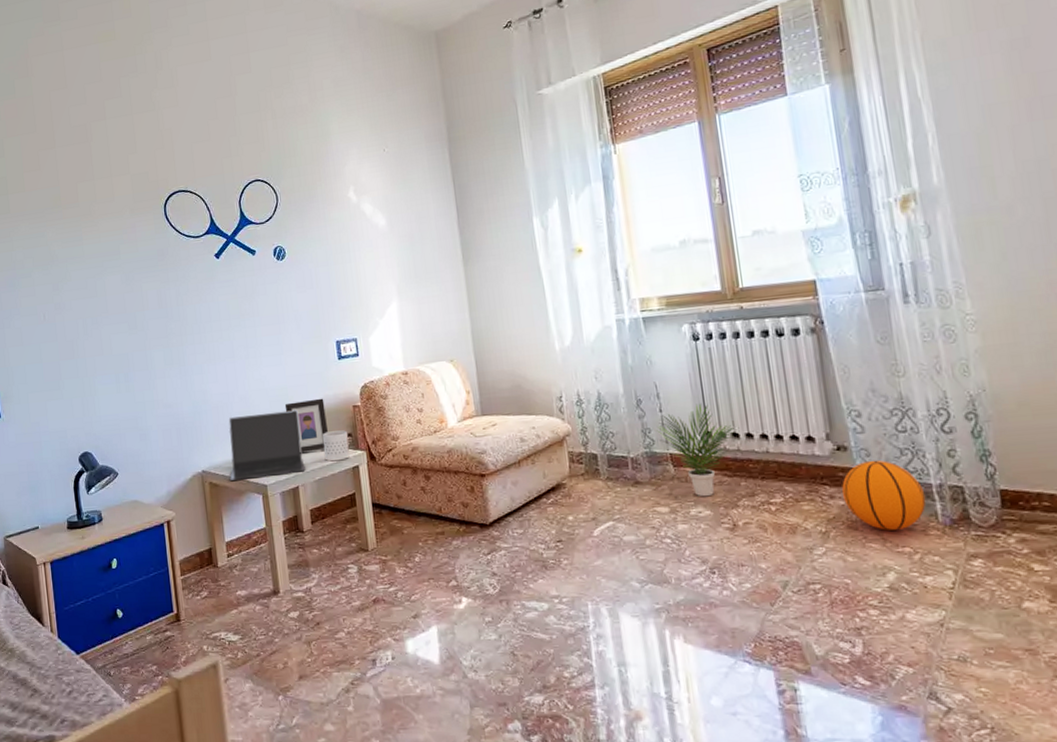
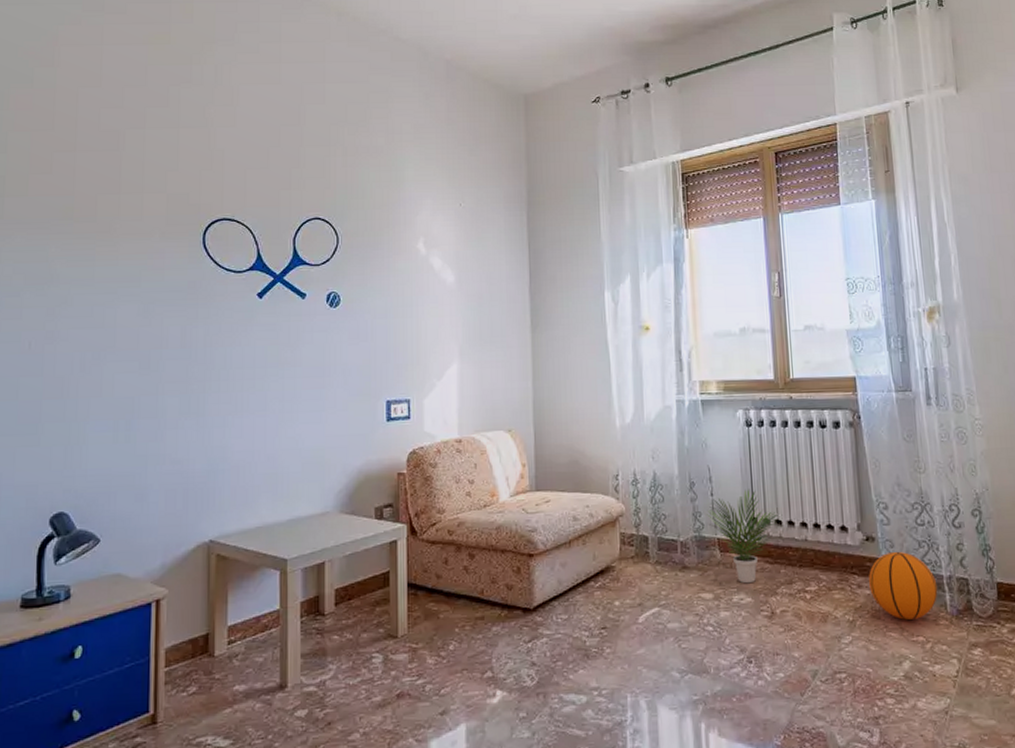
laptop: present [228,410,306,480] -> none [243,474,335,553]
picture frame: present [284,398,328,454] -> none [319,463,366,524]
mug: present [322,430,350,462] -> none [359,500,389,535]

